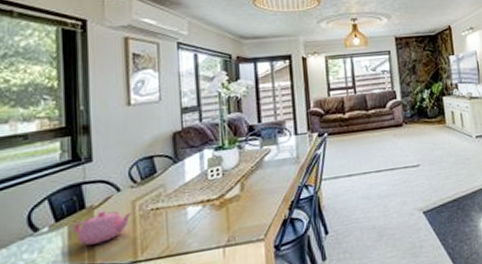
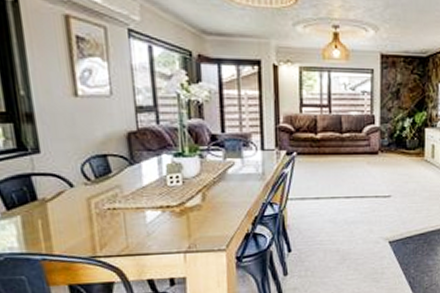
teapot: present [74,210,132,246] -> none [27,204,88,236]

